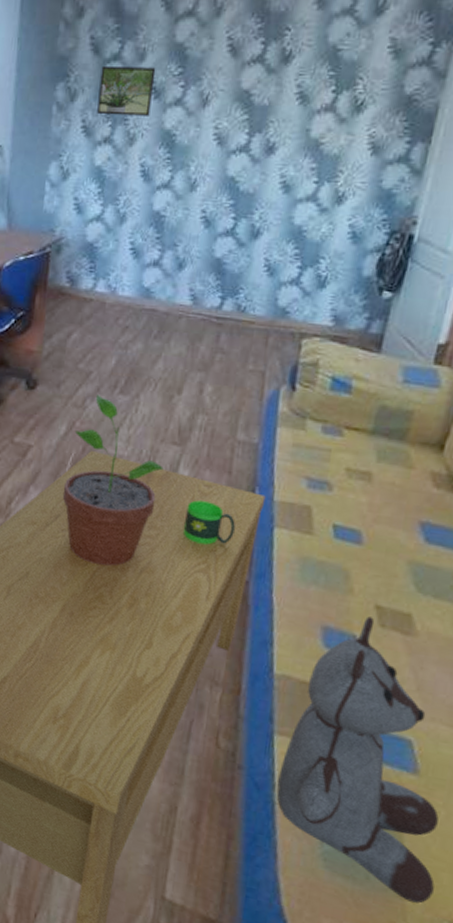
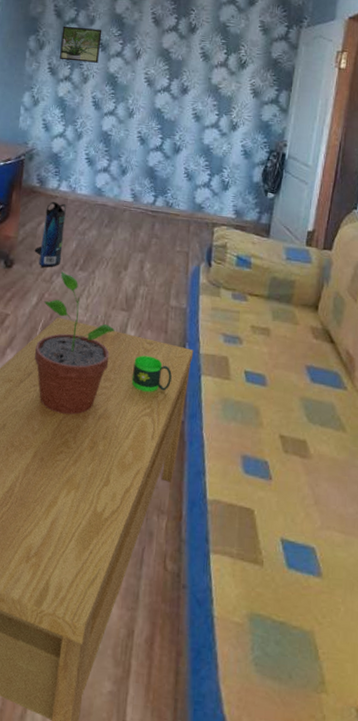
pouch: none [63,305,104,390] -> present [34,201,66,268]
stuffed bear: present [276,616,439,904] -> none [214,445,342,695]

